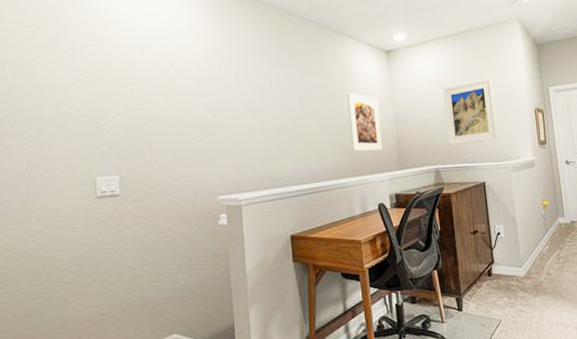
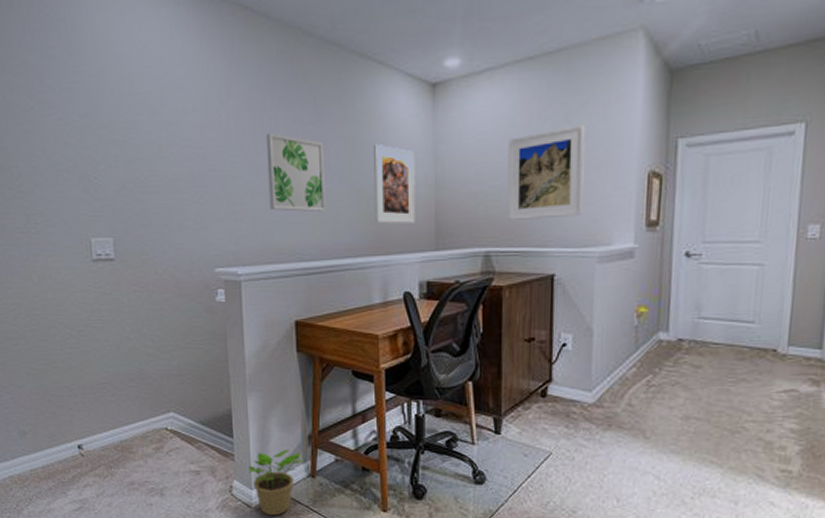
wall art: none [262,86,312,146] -> present [267,133,325,213]

